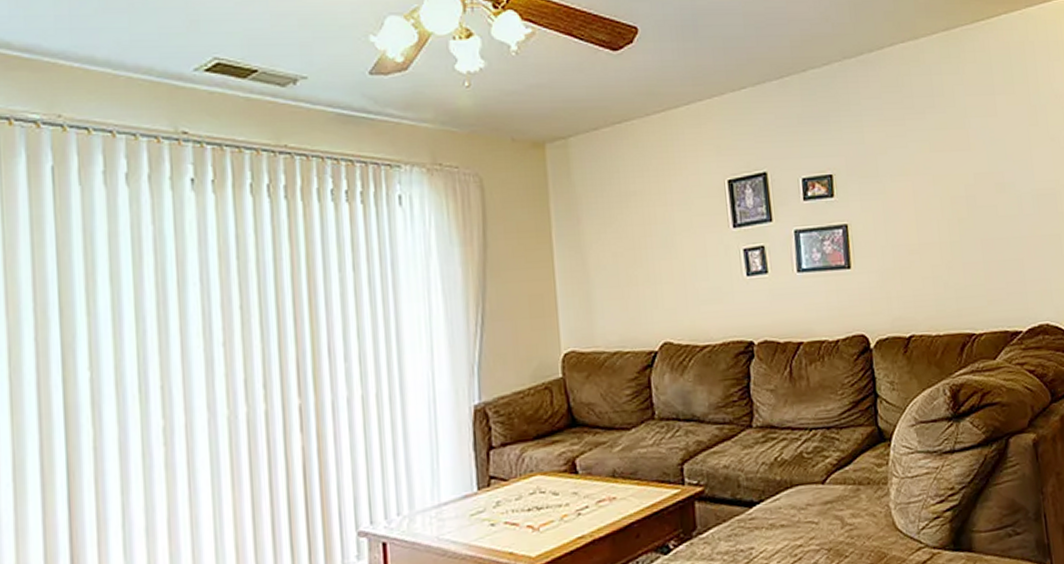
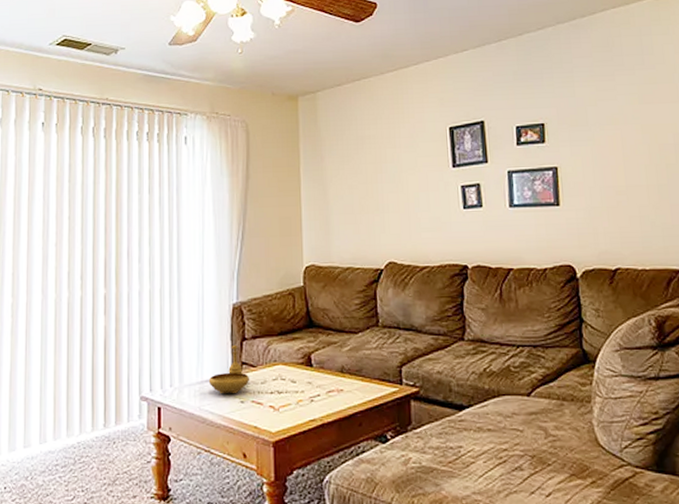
decorative bowl: none [447,455,501,517] -> present [208,344,250,393]

